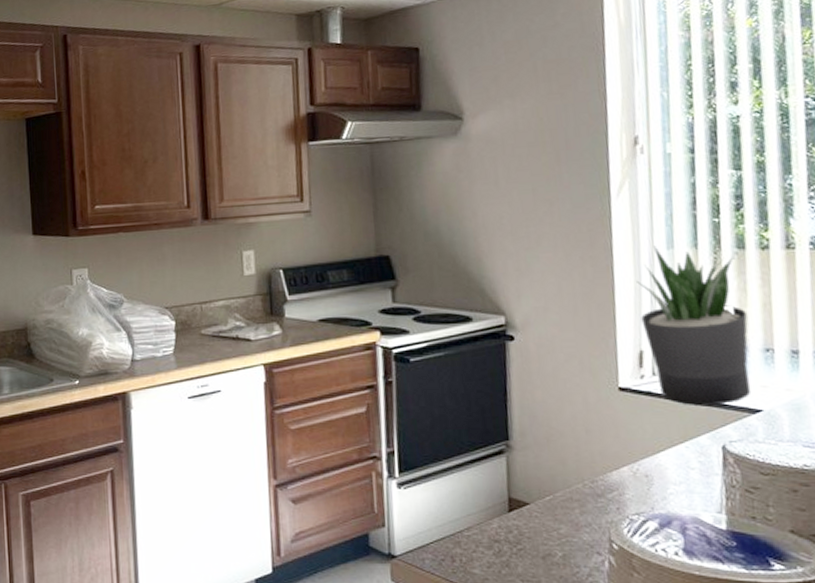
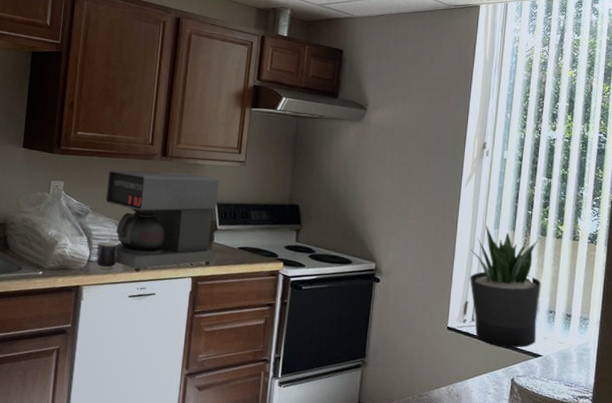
coffee maker: none [139,235,288,366] -> present [96,170,220,272]
mug: none [139,335,167,368] -> present [96,242,117,269]

